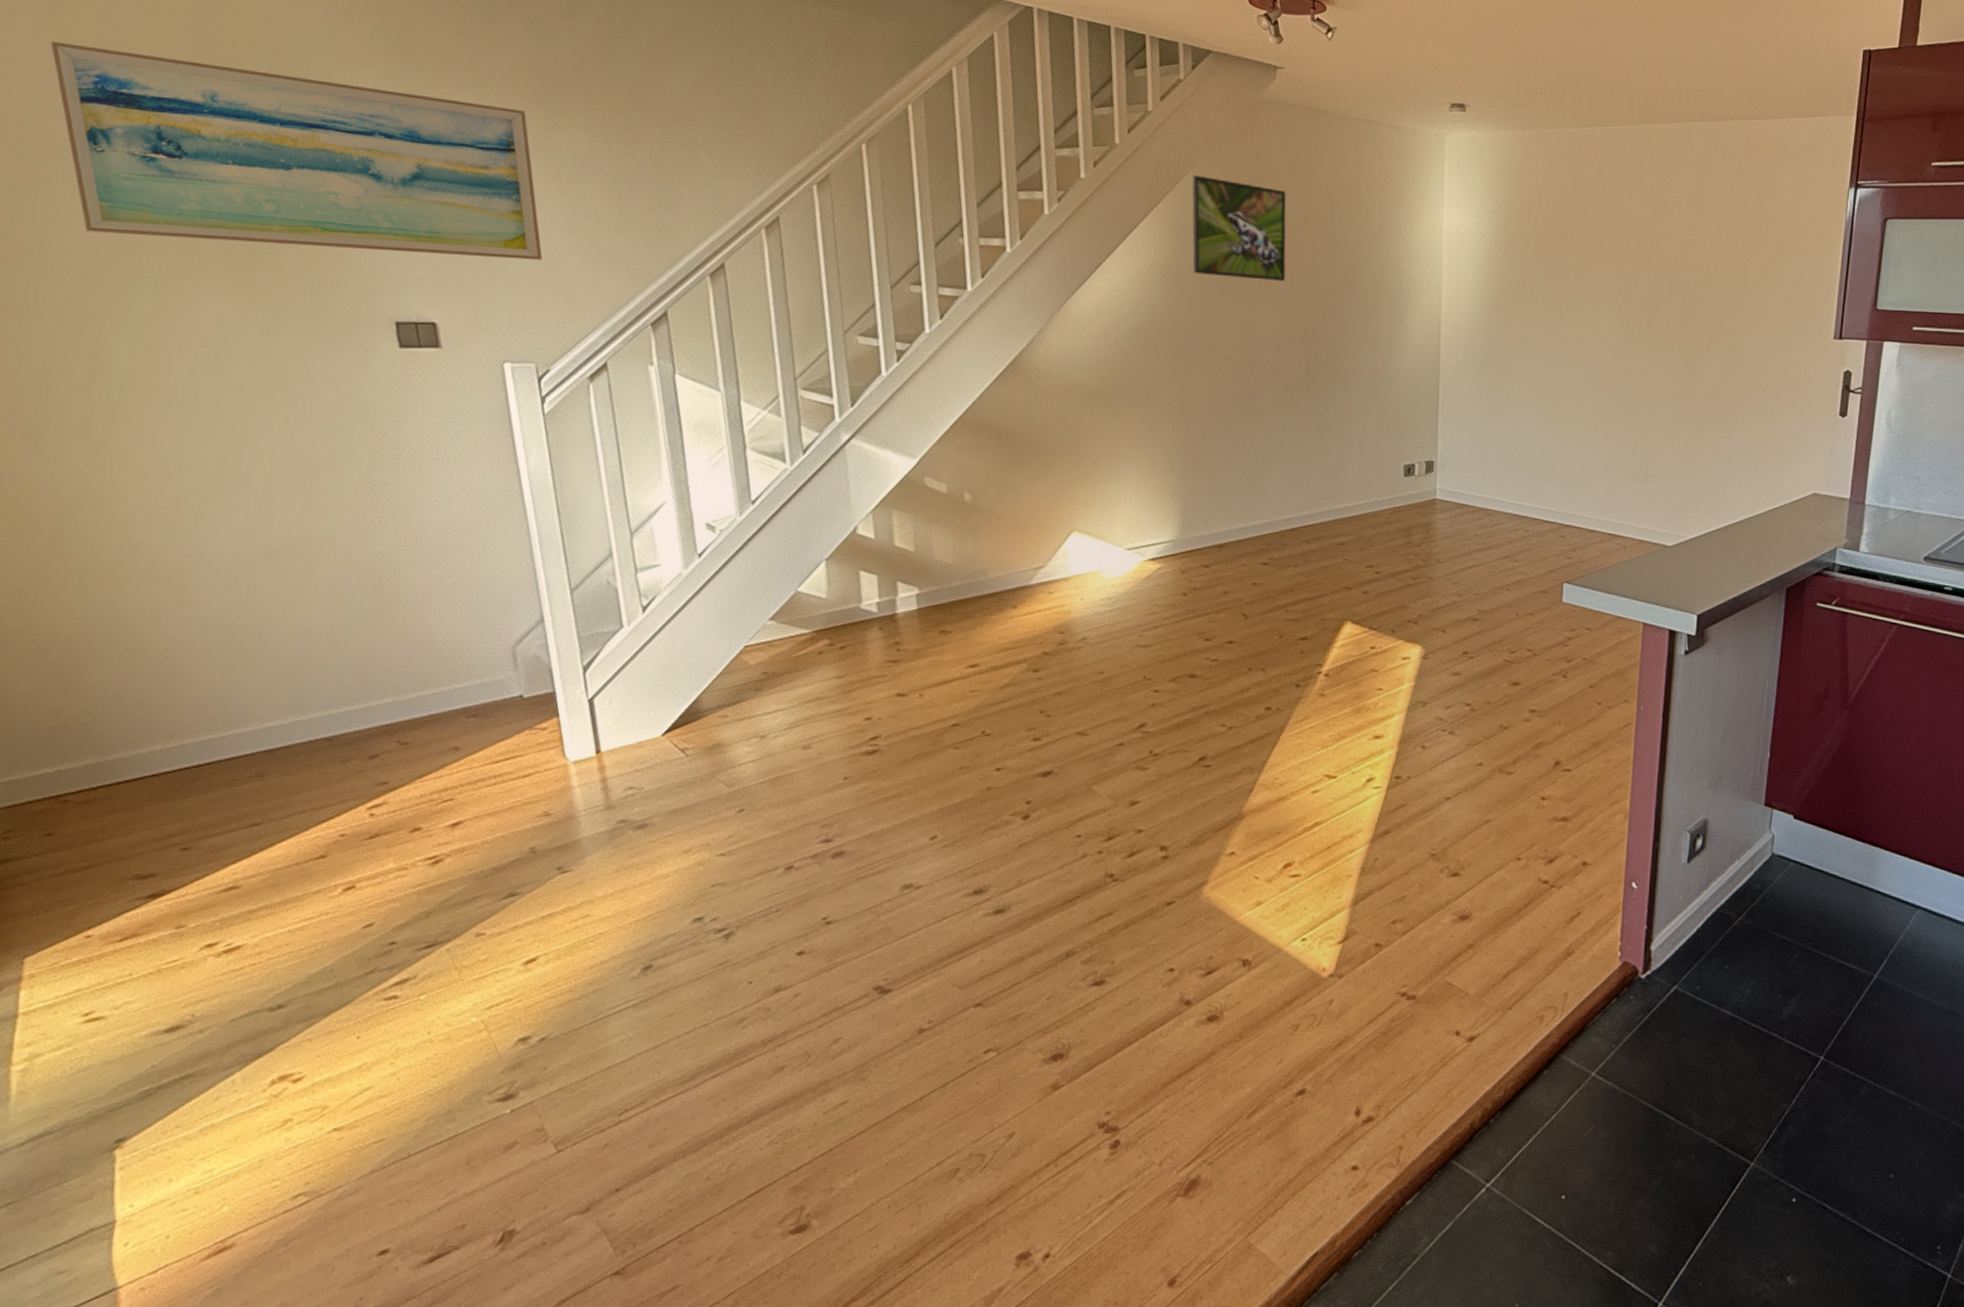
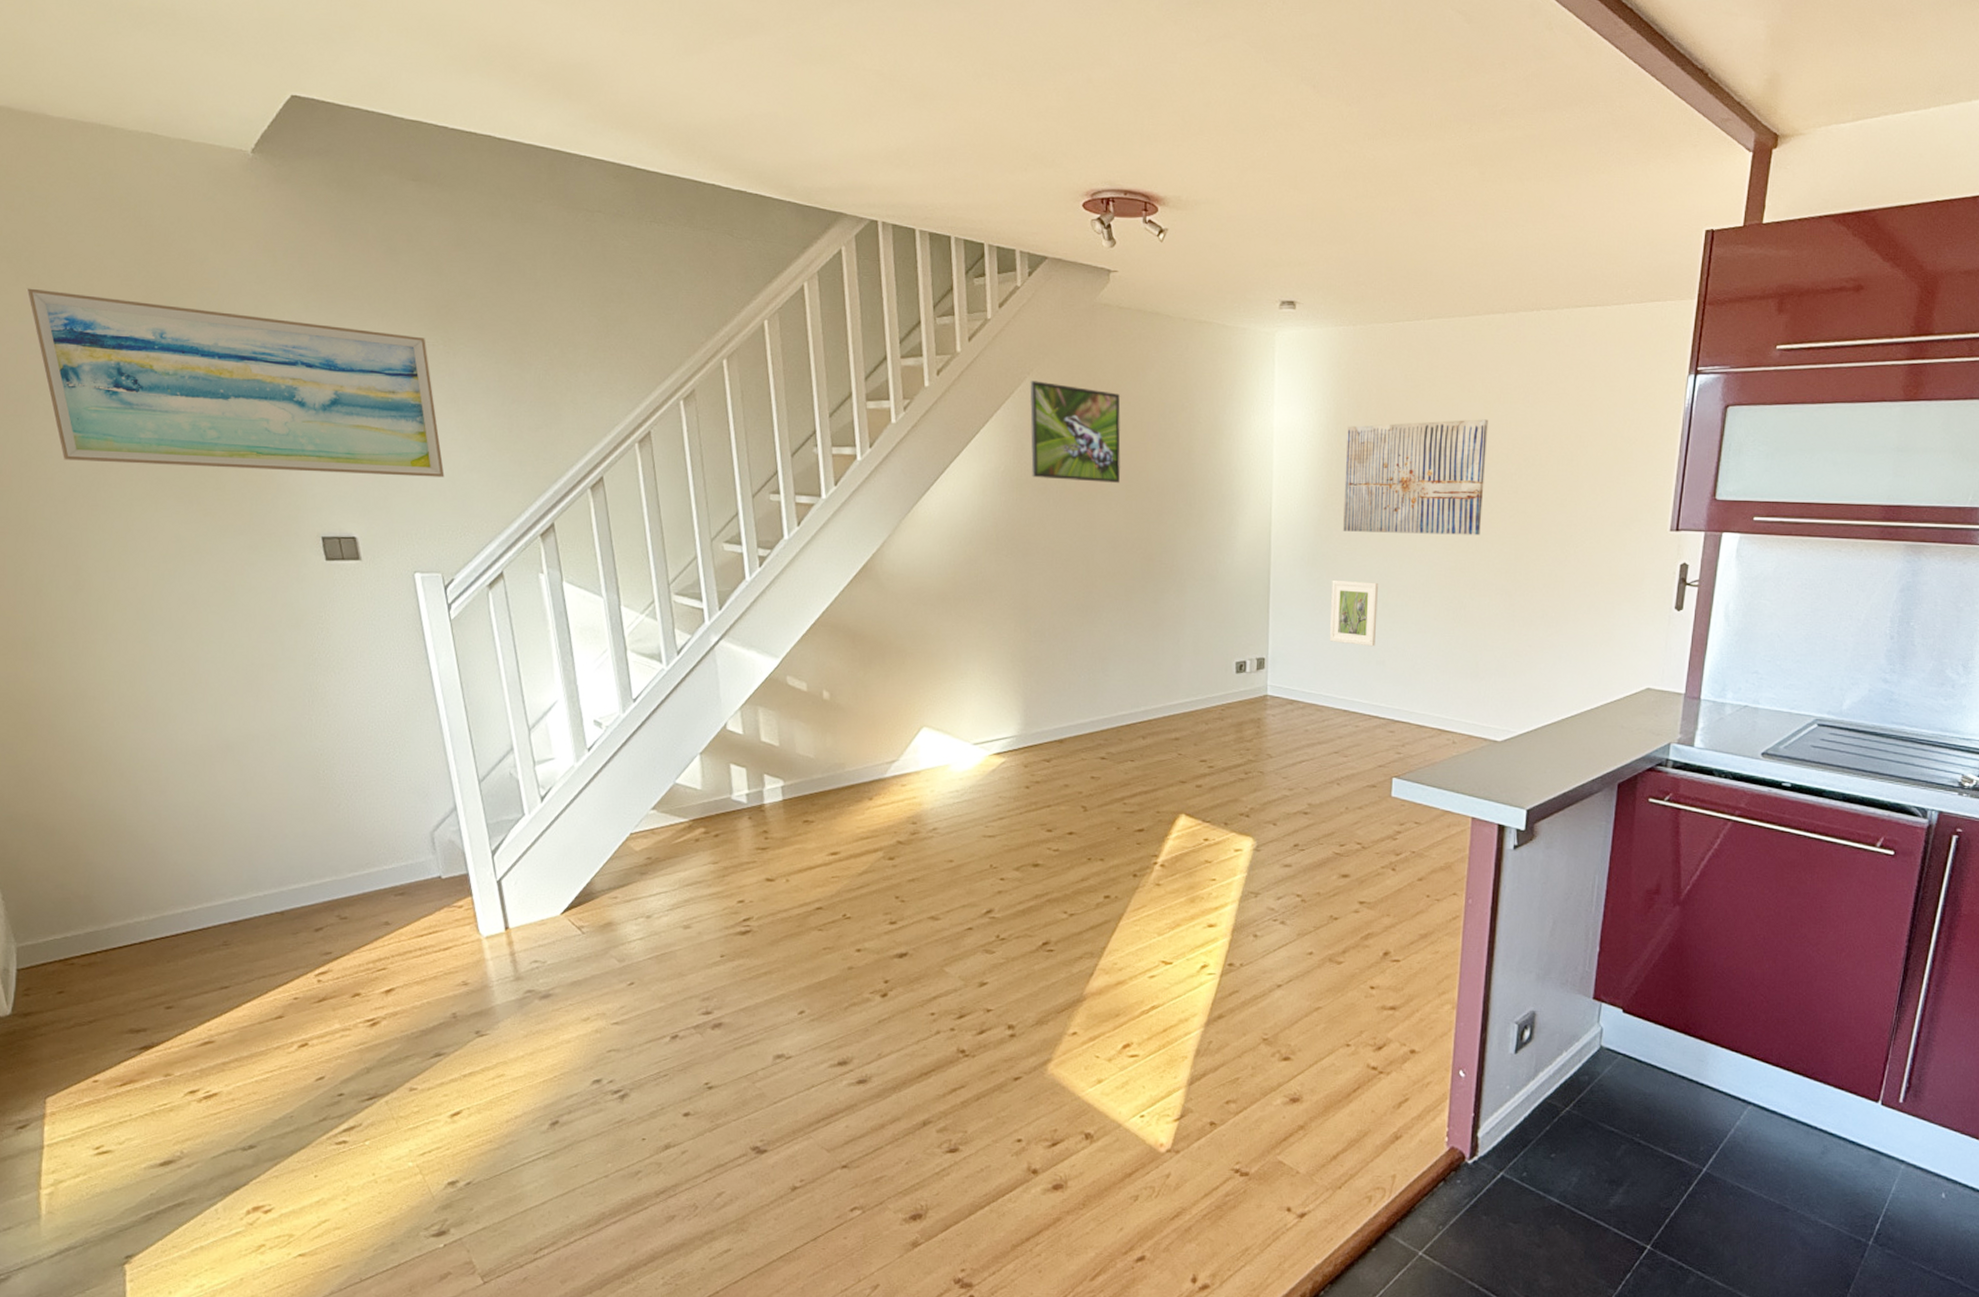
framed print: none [1499,382,1548,451] -> present [1329,579,1378,647]
wall art: none [1512,225,1657,341] -> present [1342,419,1488,536]

